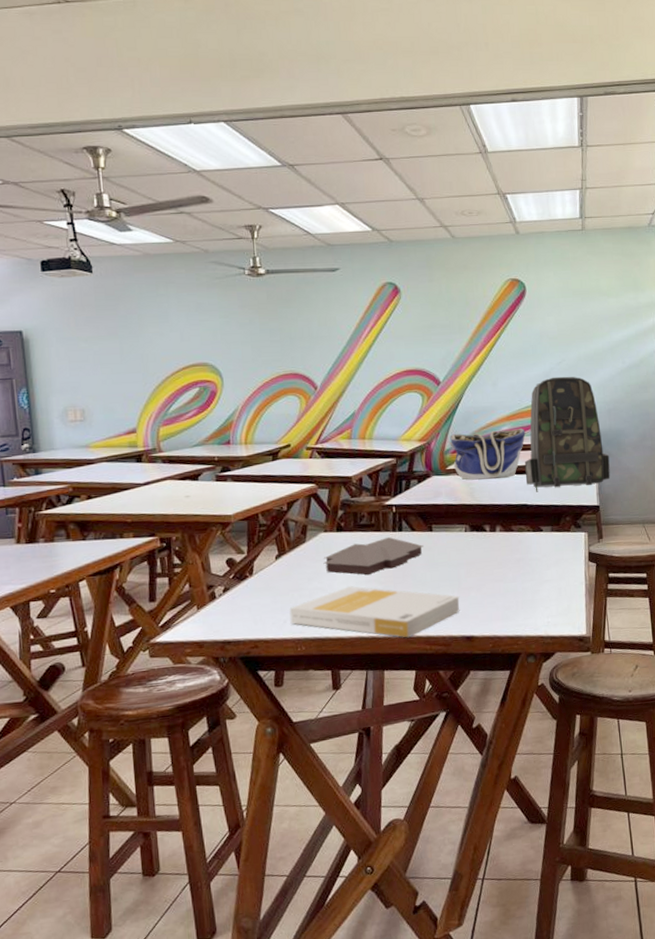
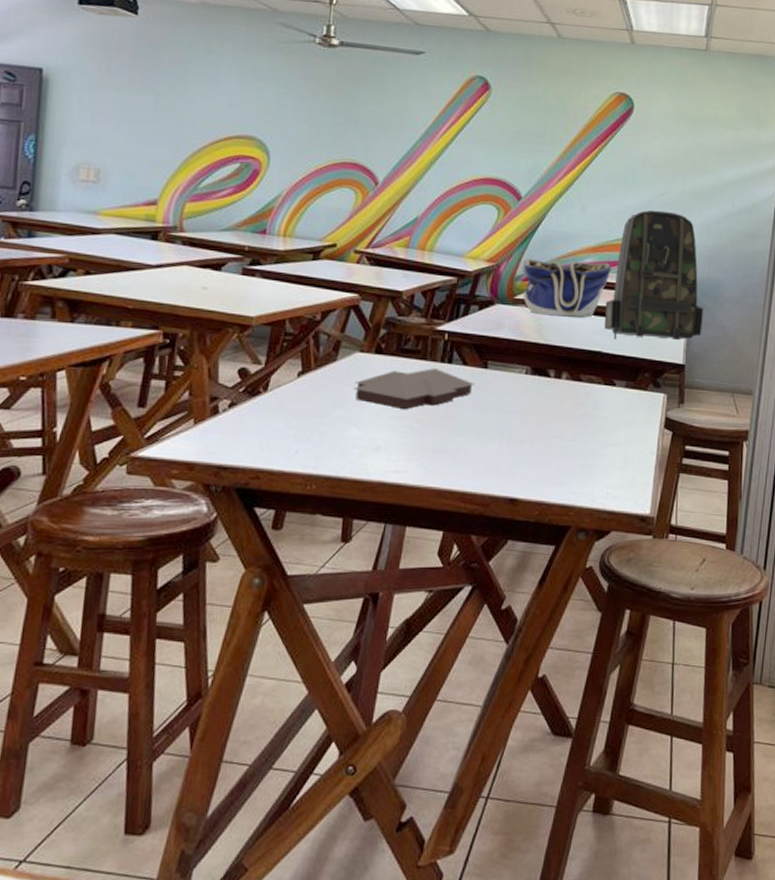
book: present [289,585,460,638] -> none [303,419,508,491]

